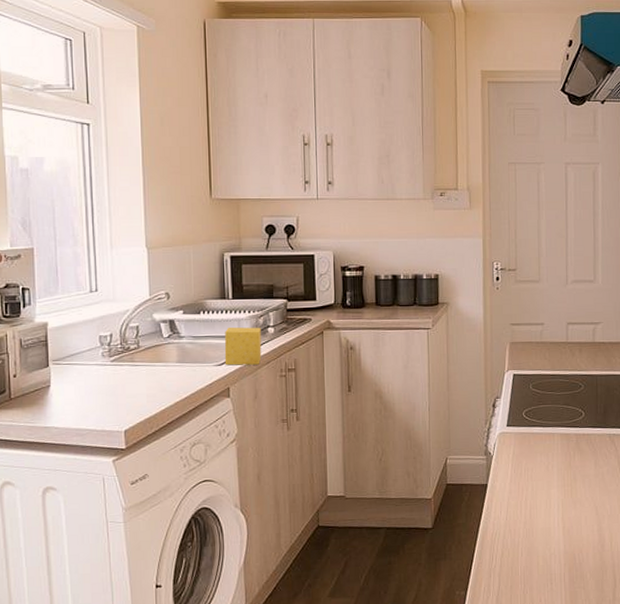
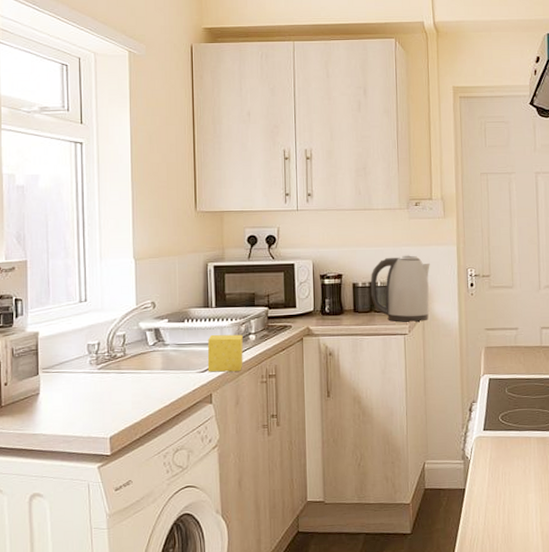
kettle: none [393,246,455,316] -> present [370,254,430,322]

